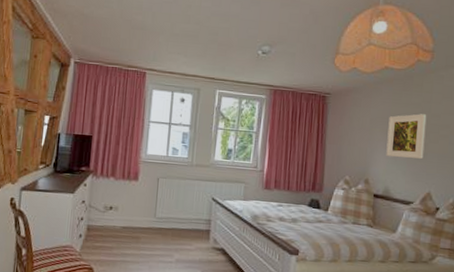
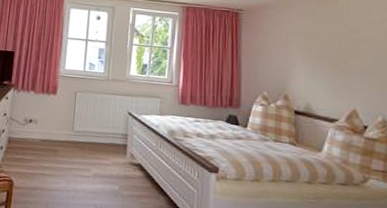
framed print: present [386,114,427,159] -> none [305,29,345,75]

